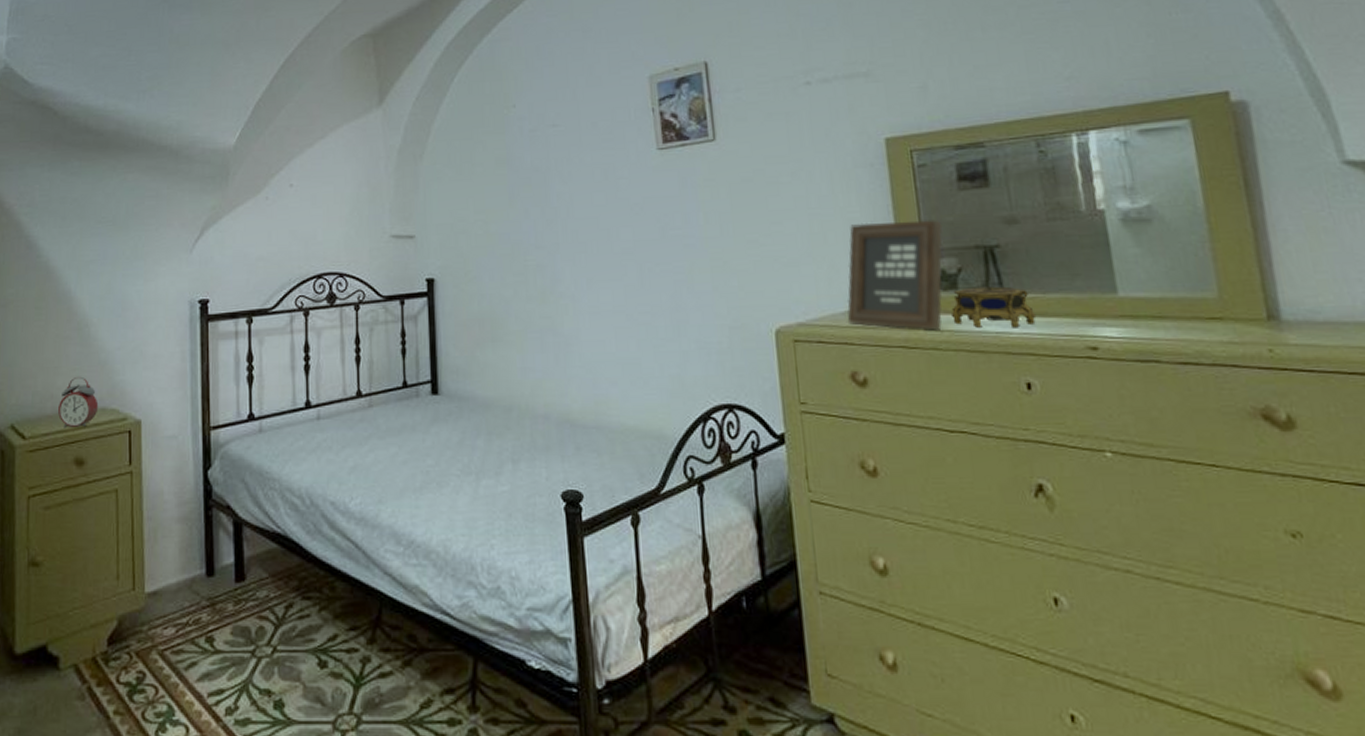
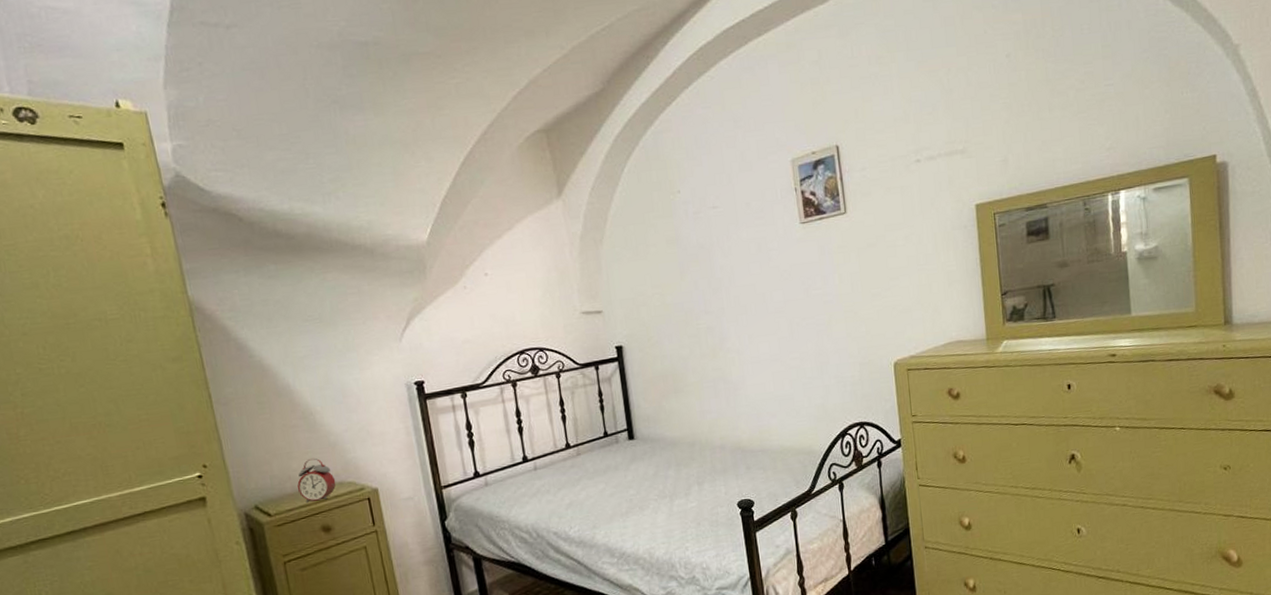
picture frame: present [847,220,942,330] -> none [946,268,1015,353]
clock: present [950,286,1037,328] -> none [1018,315,1077,348]

